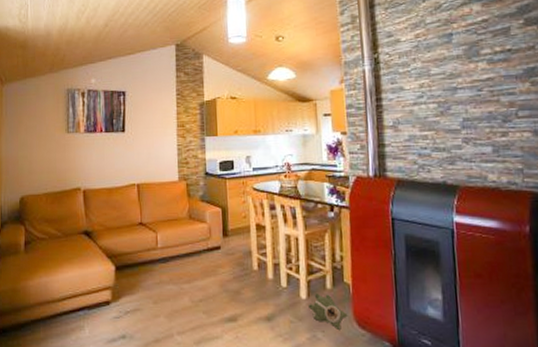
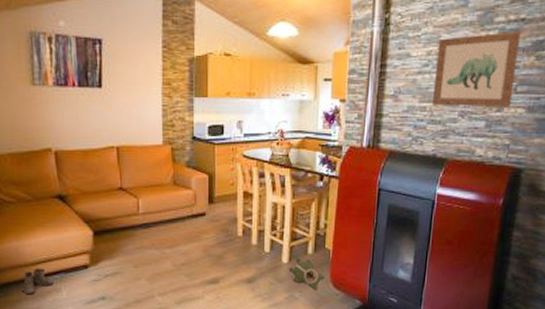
boots: none [49,304,77,333] -> present [23,268,54,295]
wall art: none [429,61,515,134] -> present [431,32,521,108]

